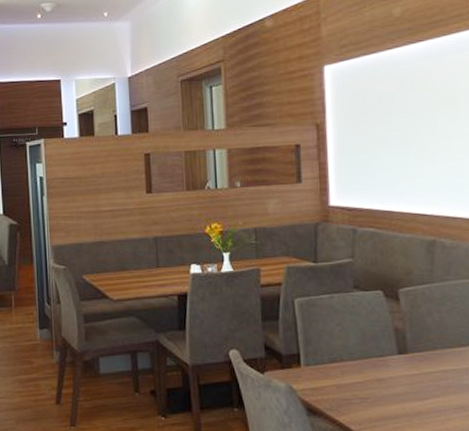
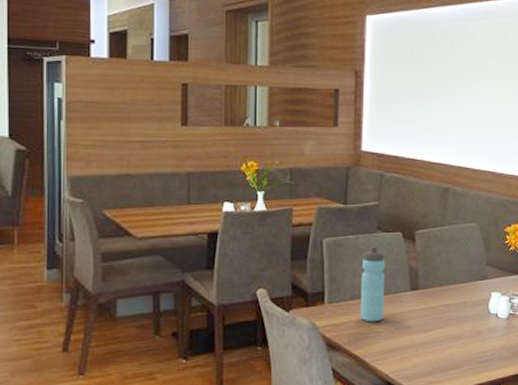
water bottle: none [339,306,368,387] -> present [360,246,385,322]

